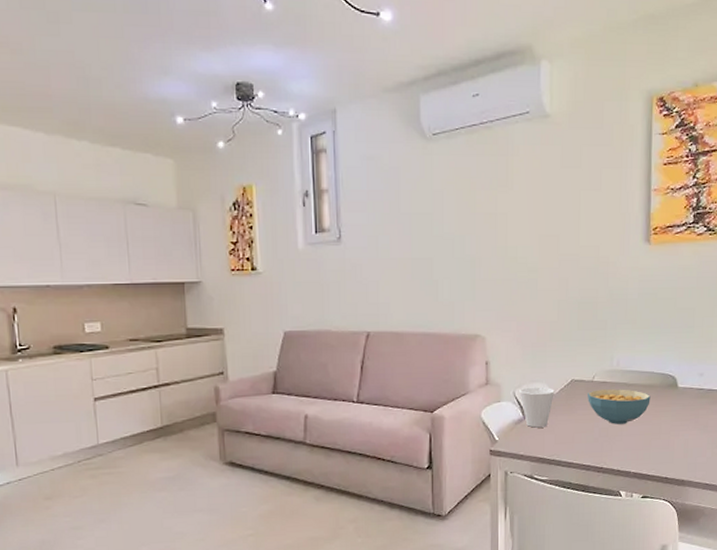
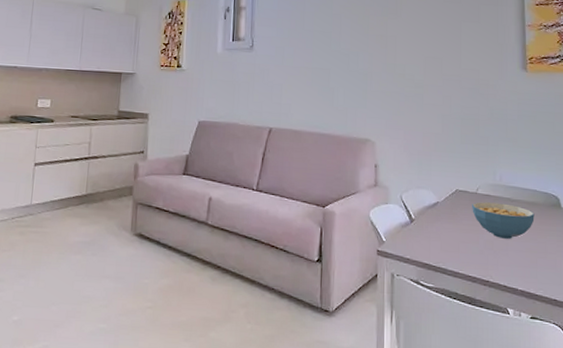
cup: present [519,387,554,428] -> none [406,192,440,233]

